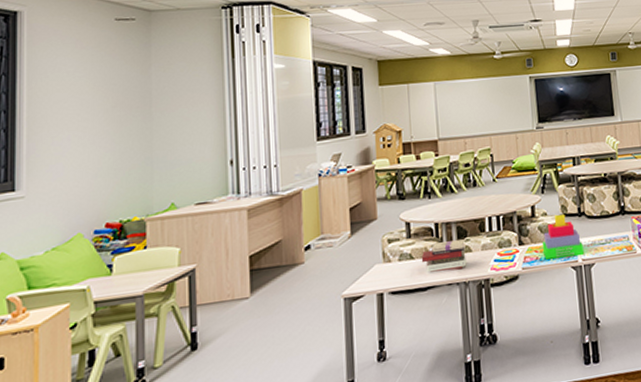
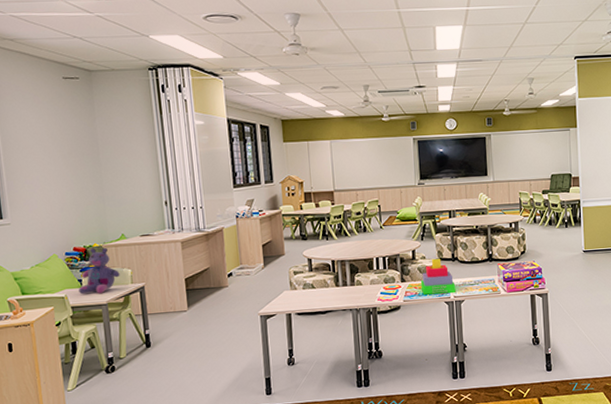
toy: none [107,221,164,285] -> present [79,247,120,295]
books: present [421,239,467,273] -> none [321,275,358,300]

